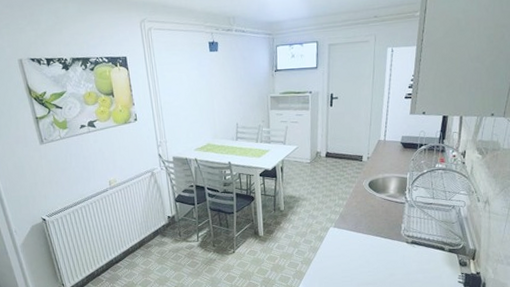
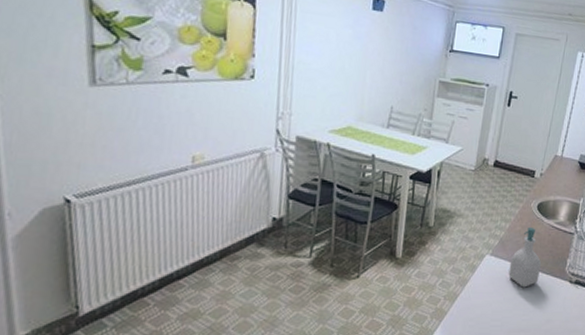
soap bottle: none [351,202,379,250] -> present [508,228,542,288]

